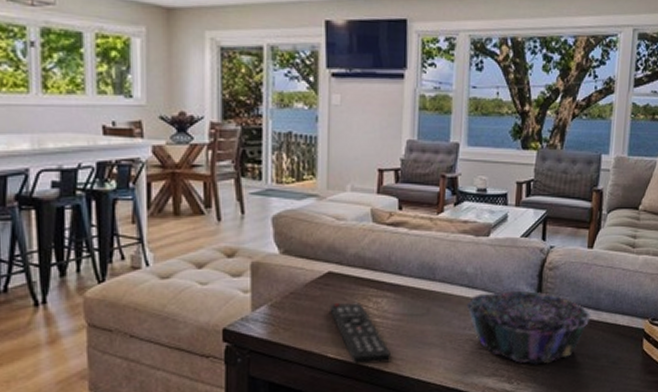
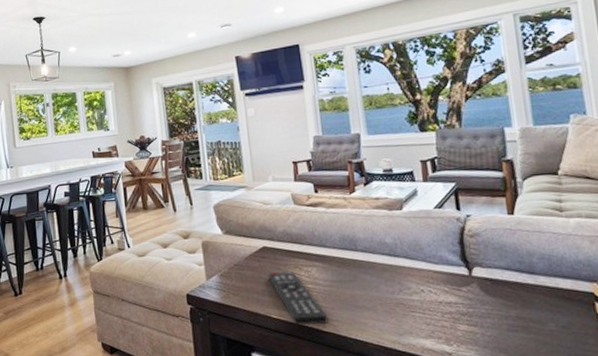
decorative bowl: present [466,290,591,365] -> none [391,257,526,328]

